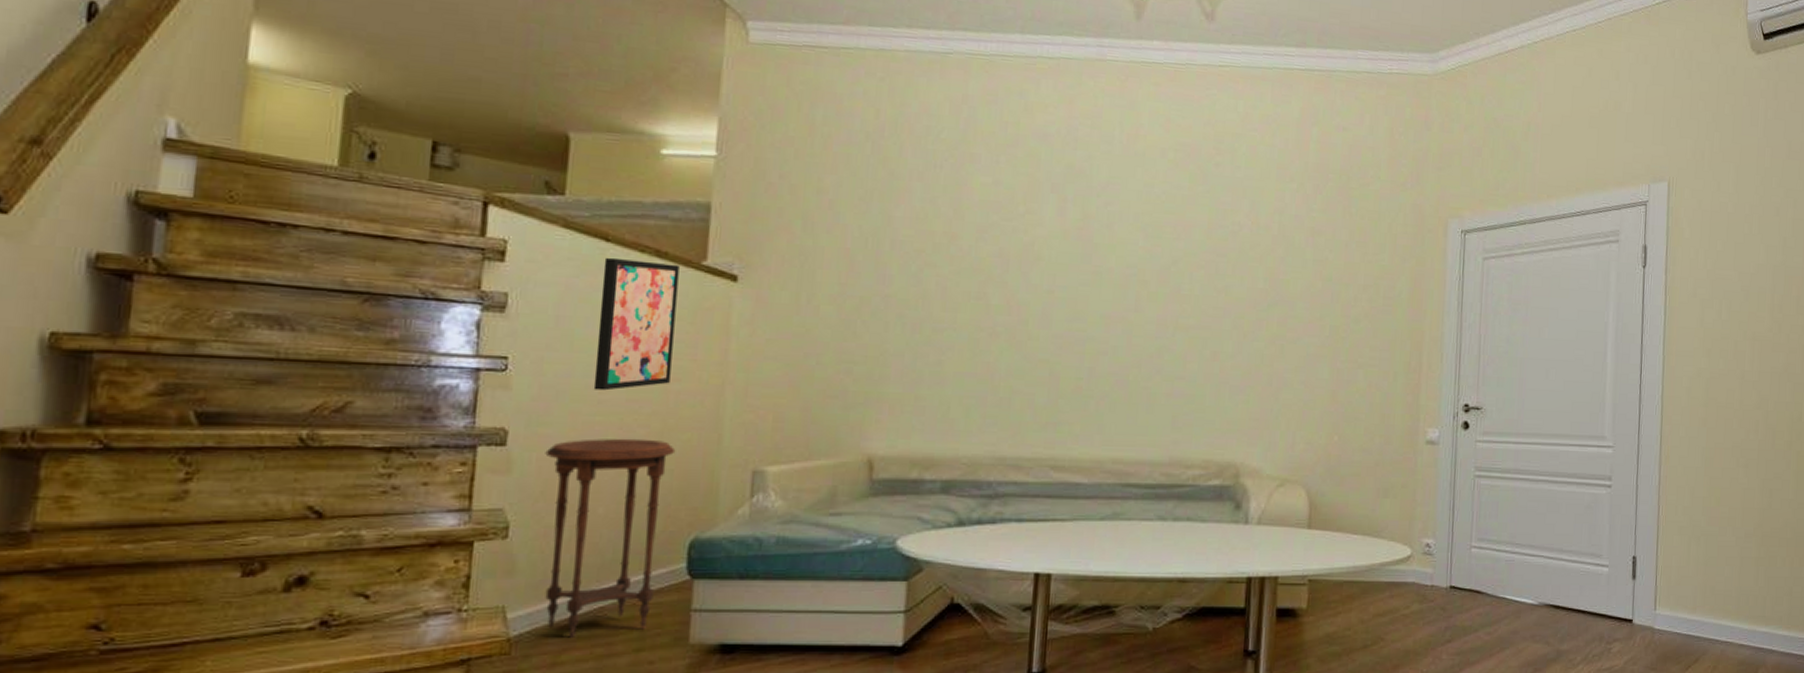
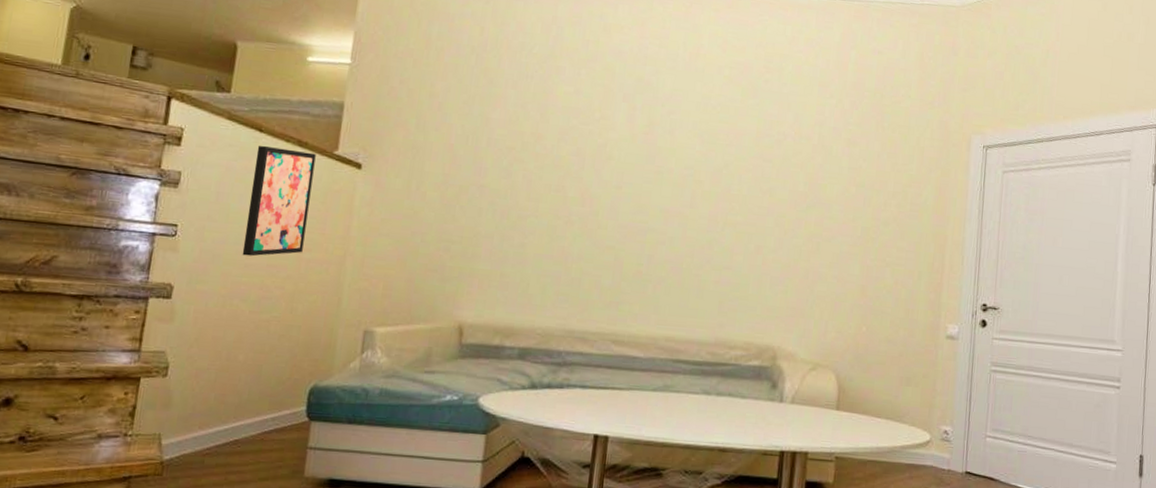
side table: present [545,438,676,639] -> none [192,296,304,466]

